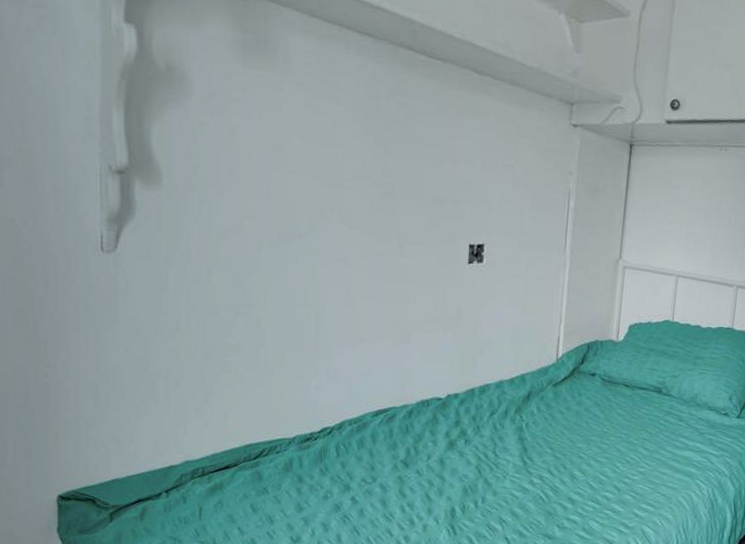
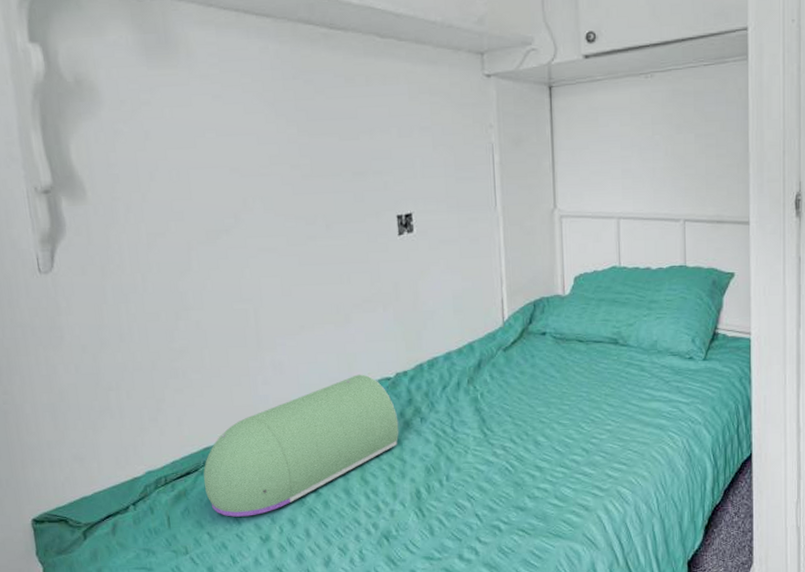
cushion: none [241,391,443,516] -> present [203,374,399,517]

